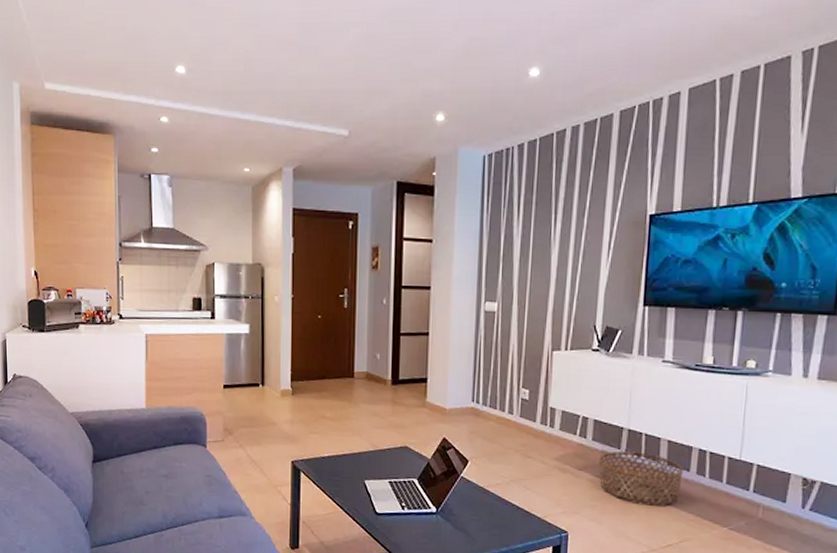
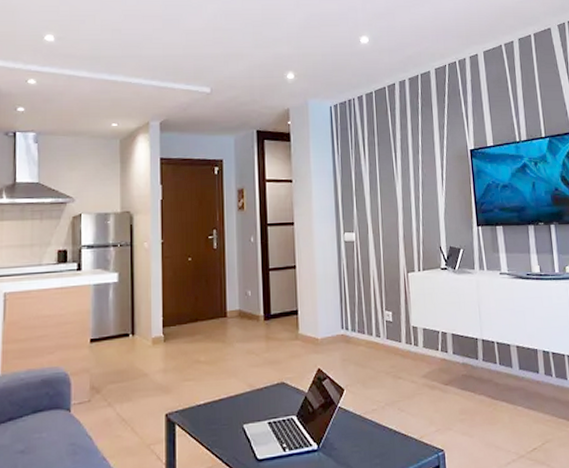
basket: present [599,451,683,505] -> none [461,360,535,411]

